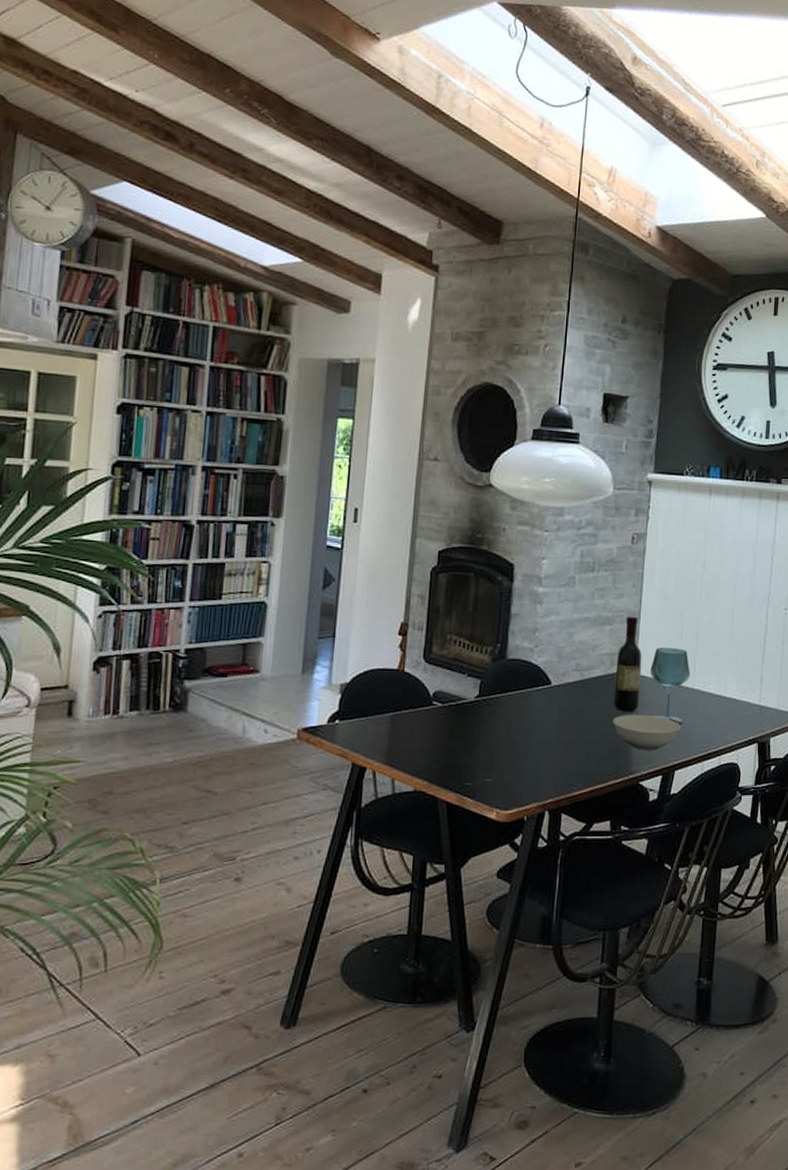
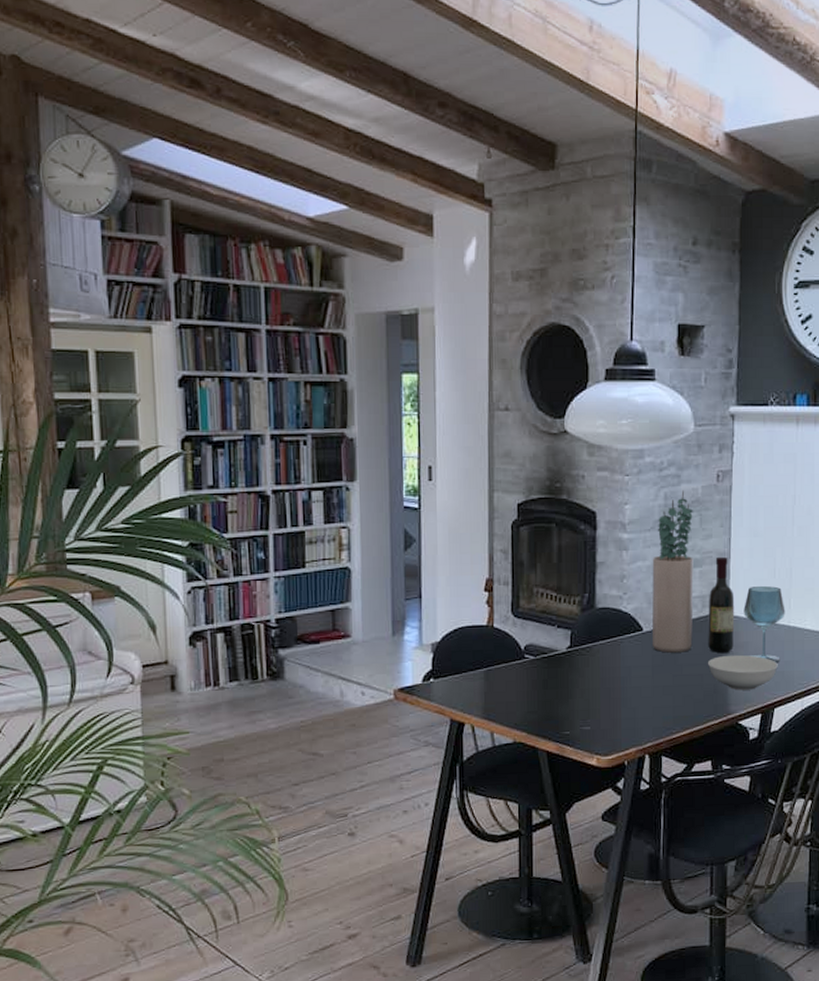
vase: none [560,549,607,709] -> present [652,490,694,653]

